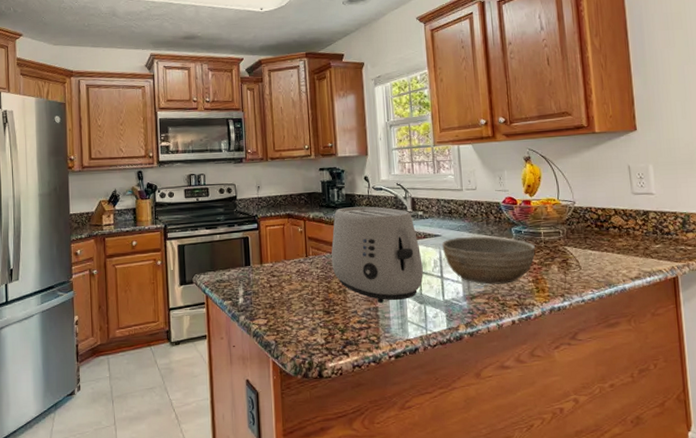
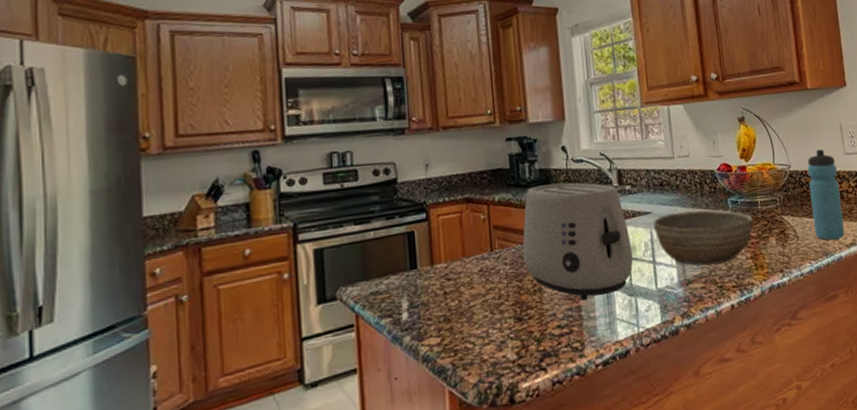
water bottle: none [592,189,629,272] -> present [807,149,845,241]

